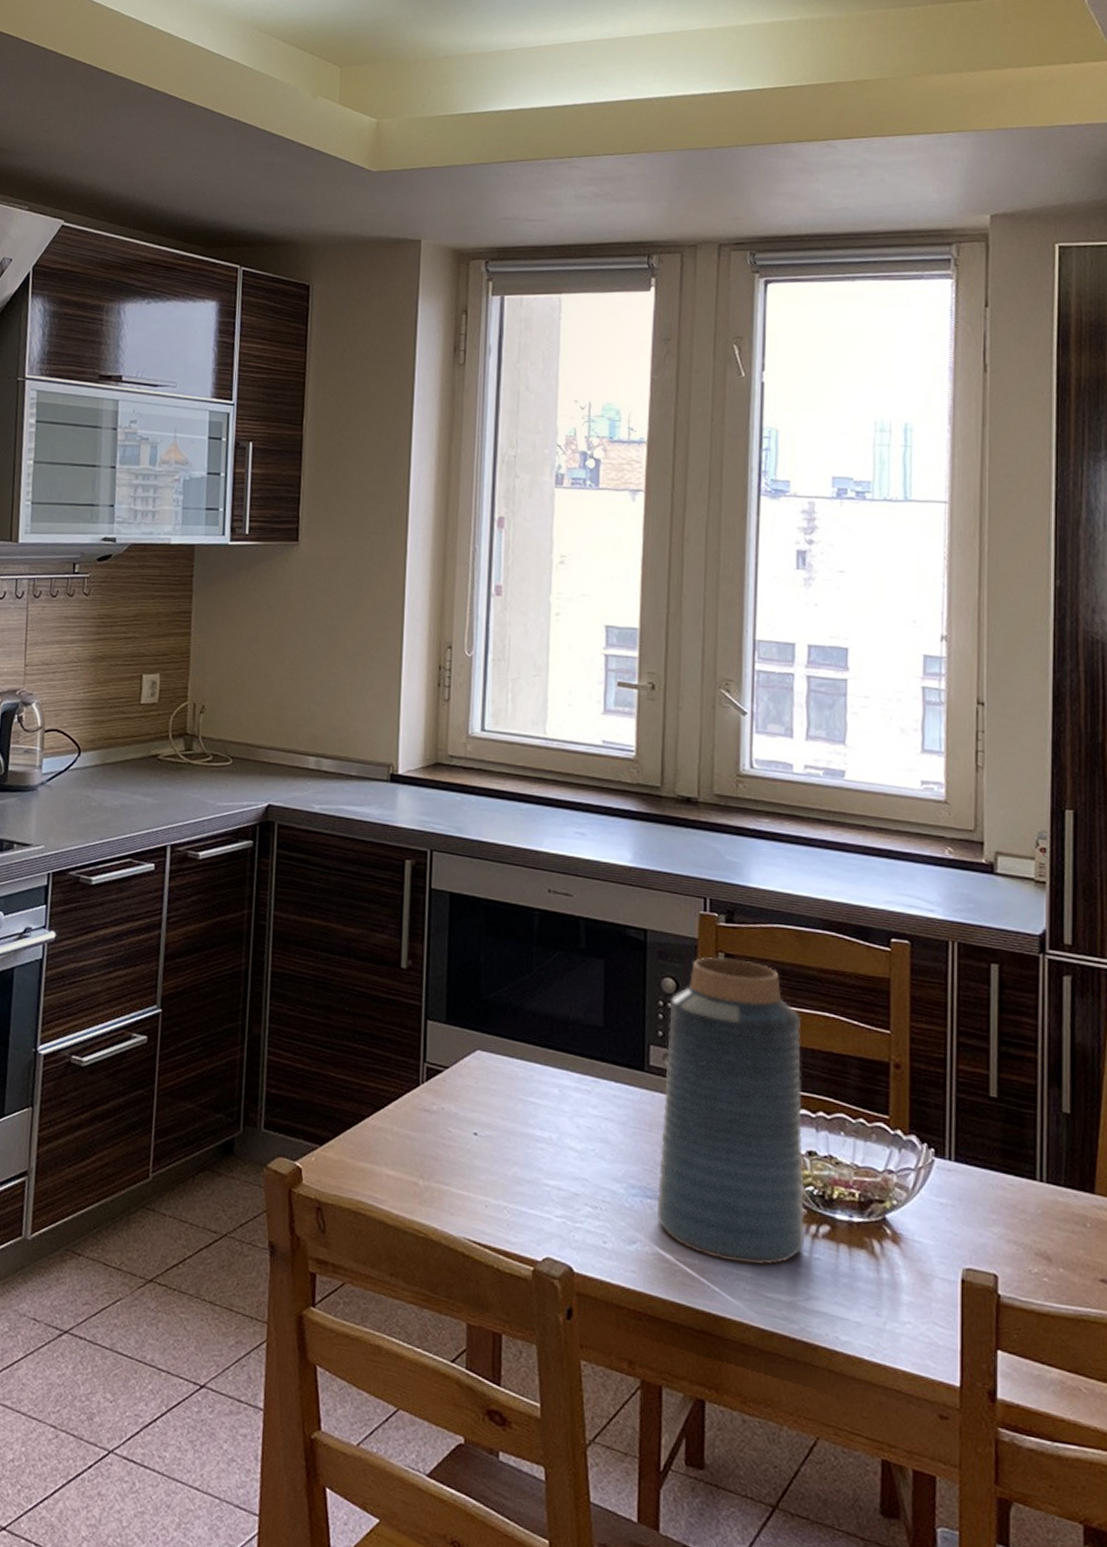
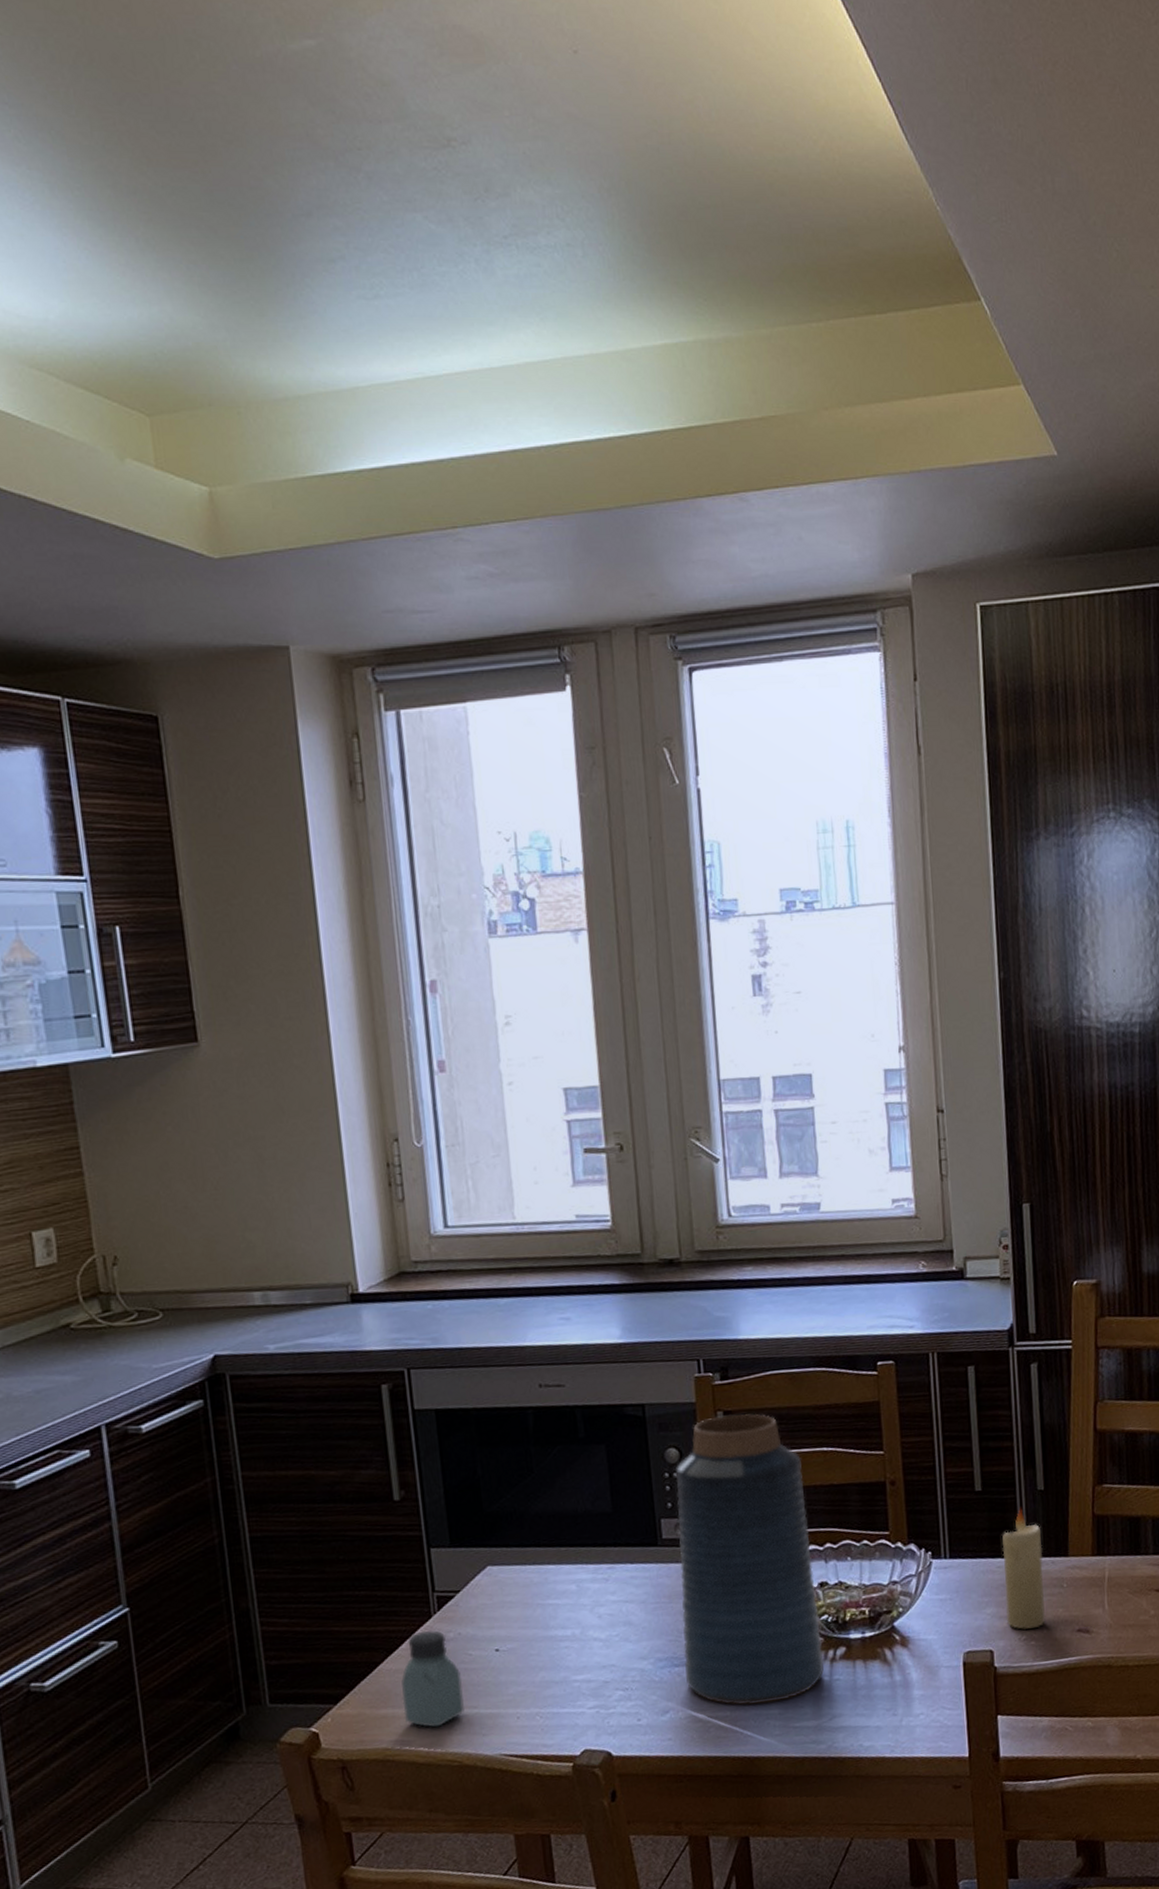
saltshaker: none [380,1097,438,1194] -> present [401,1629,464,1728]
candle: none [1015,1127,1064,1264] -> present [1002,1508,1046,1630]

